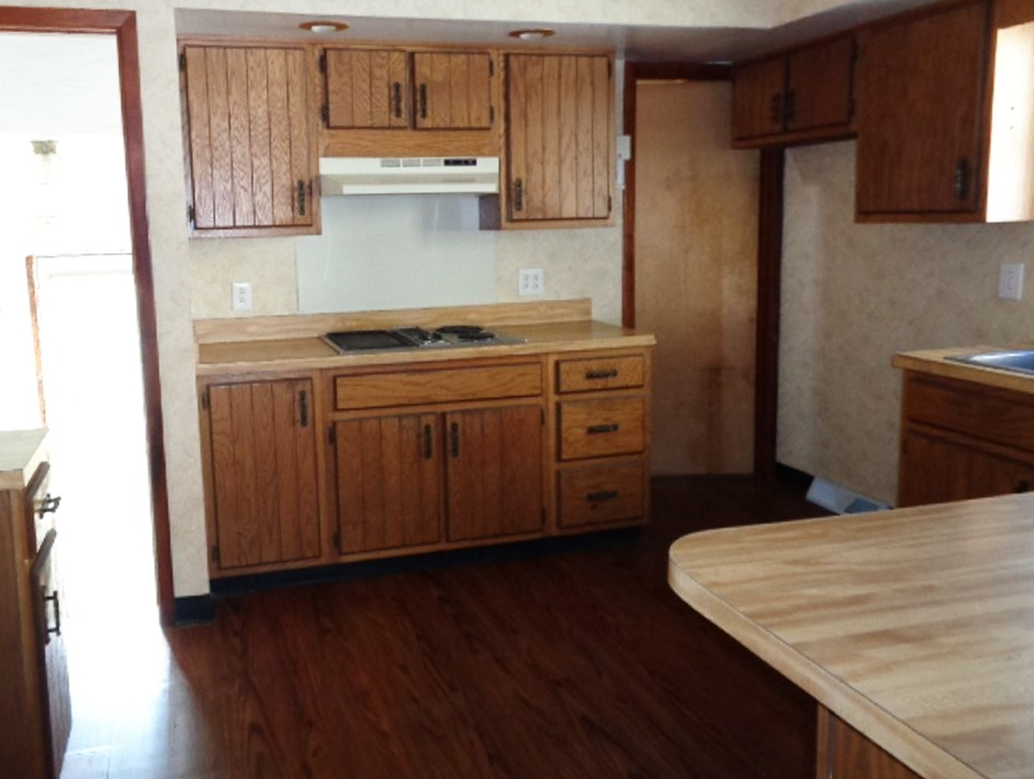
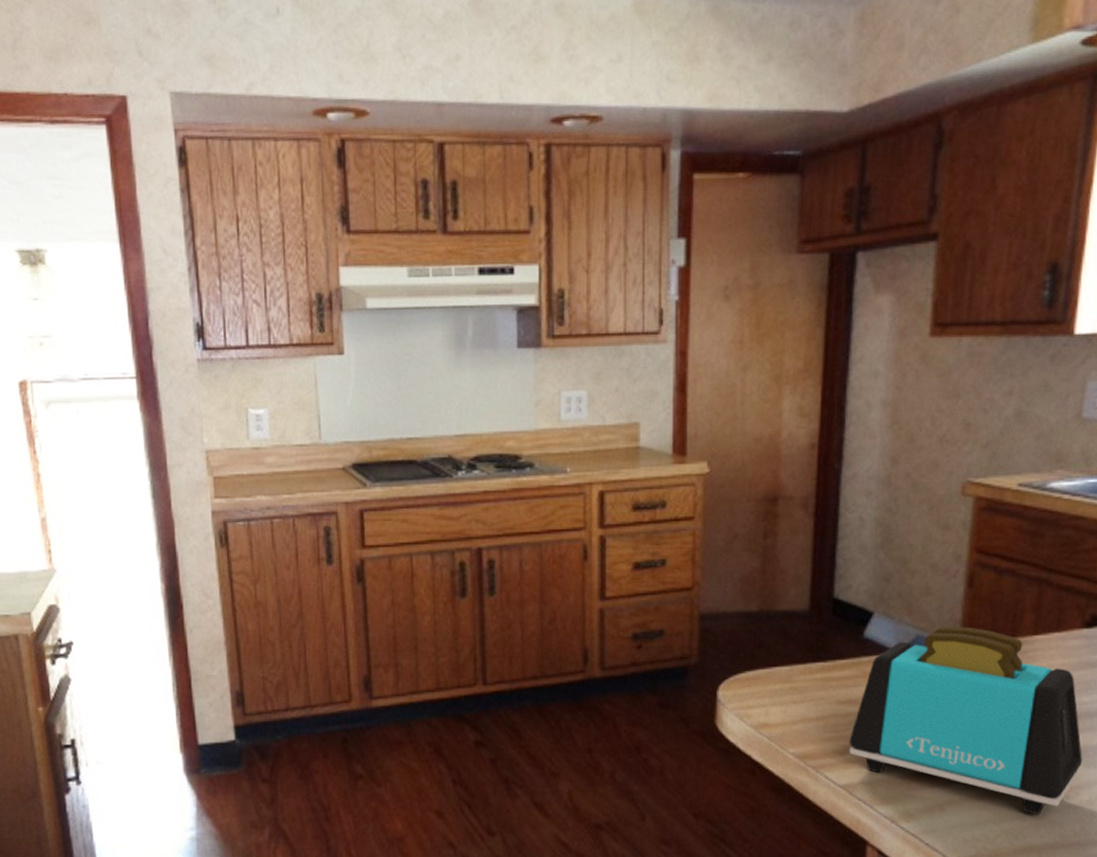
toaster: none [796,490,1021,676] -> present [849,626,1082,815]

